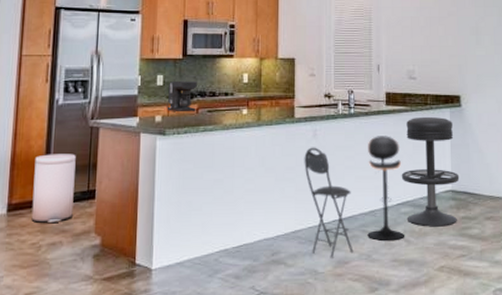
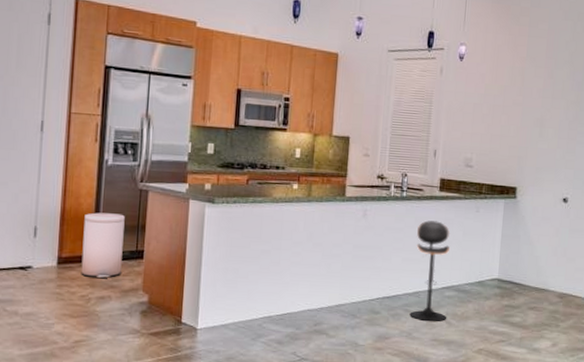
coffee maker: present [167,80,197,113] -> none [216,150,248,183]
bar stool: present [304,147,354,258] -> none [352,226,397,333]
bar stool: present [401,116,460,227] -> none [448,205,507,313]

